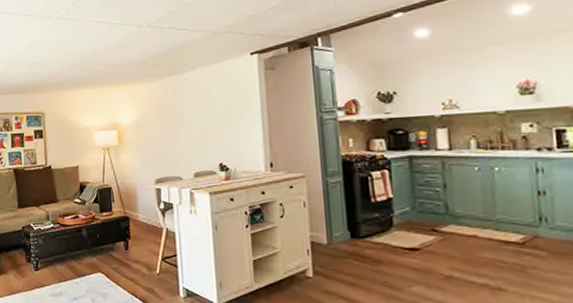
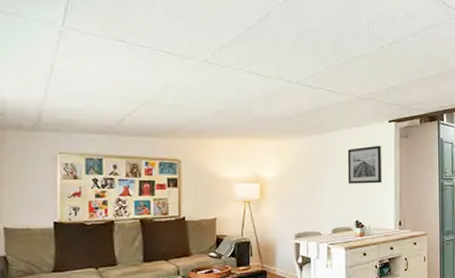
wall art: none [205,80,247,125] -> present [347,145,382,184]

